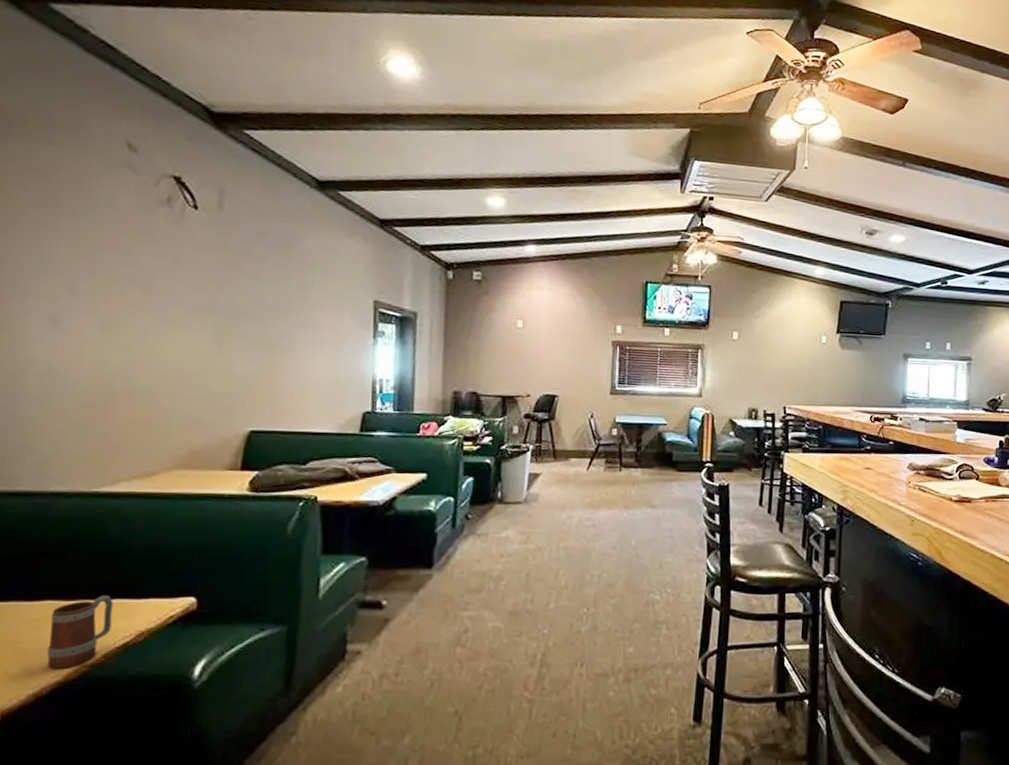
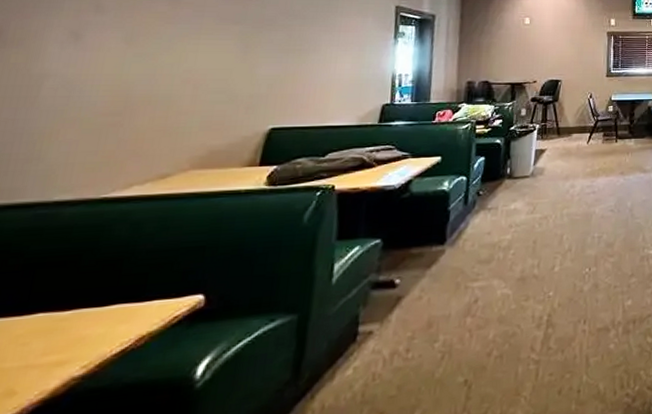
beer mug: present [47,596,113,668] -> none [31,302,114,386]

